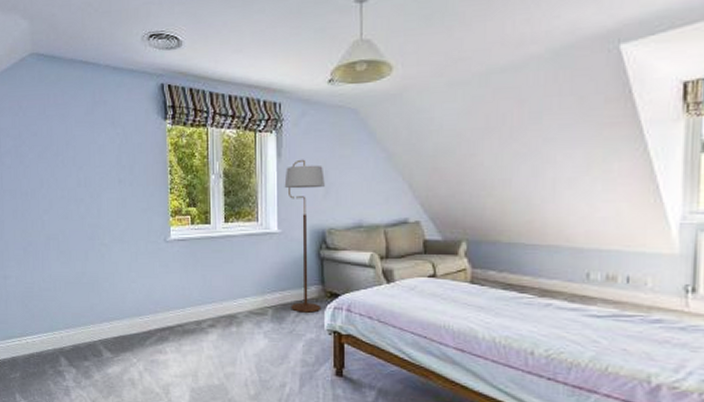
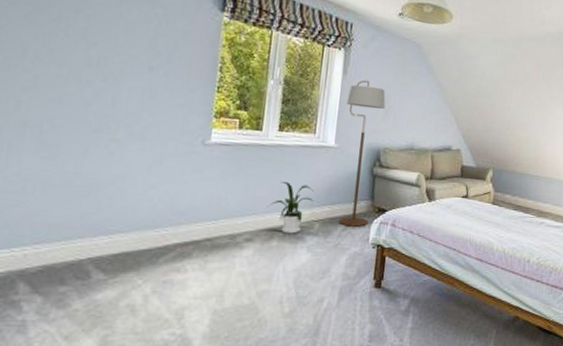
house plant: none [223,271,265,320] -> present [266,182,315,234]

